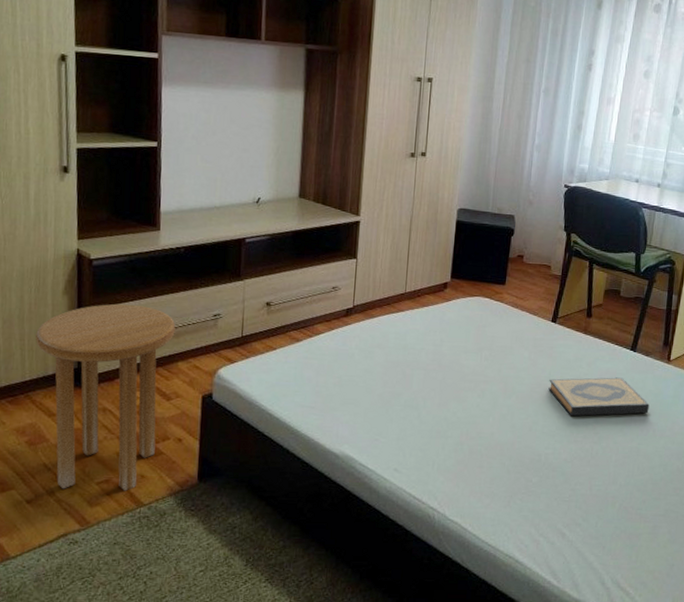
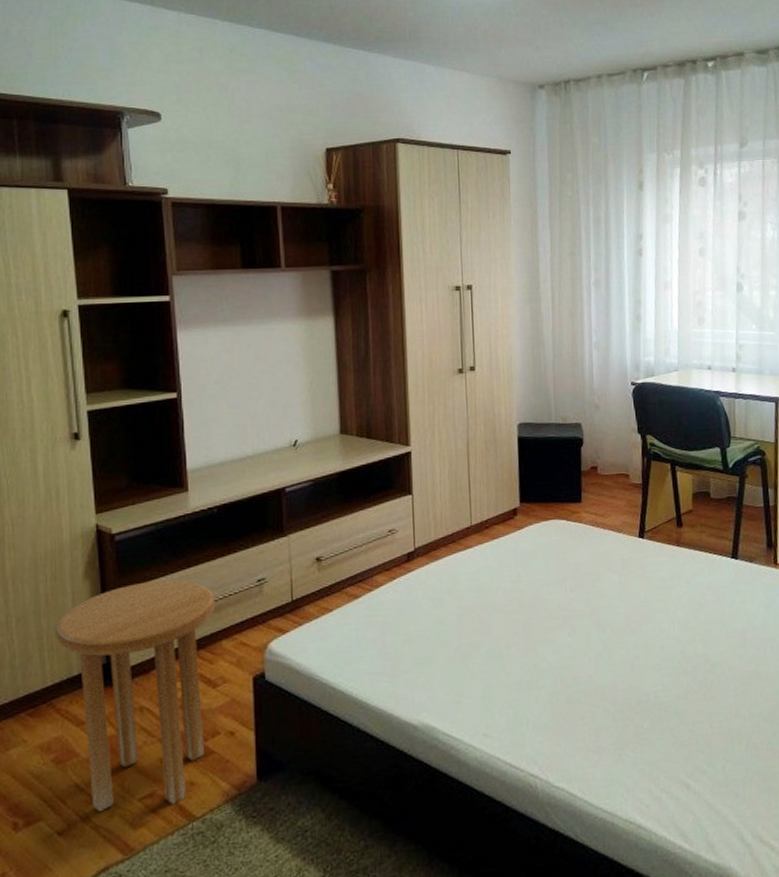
hardback book: present [548,377,649,417] -> none [646,591,763,644]

